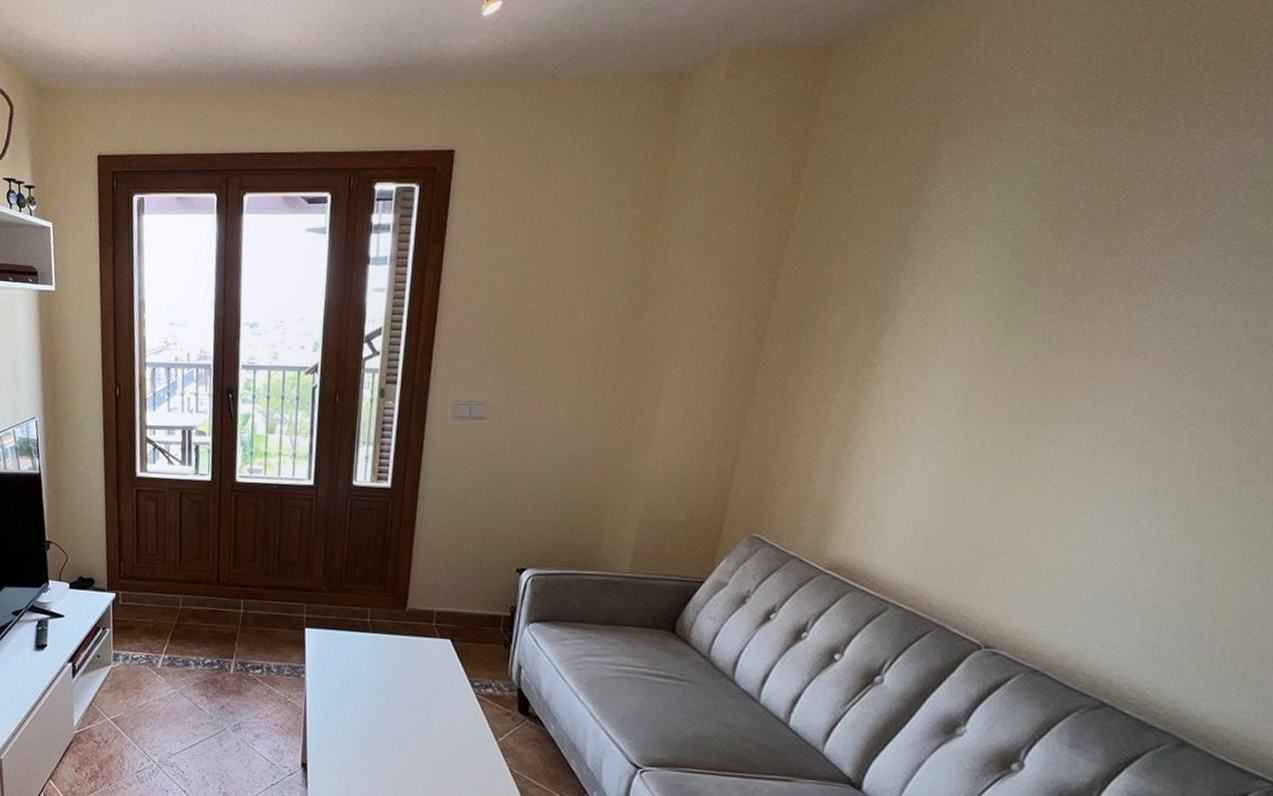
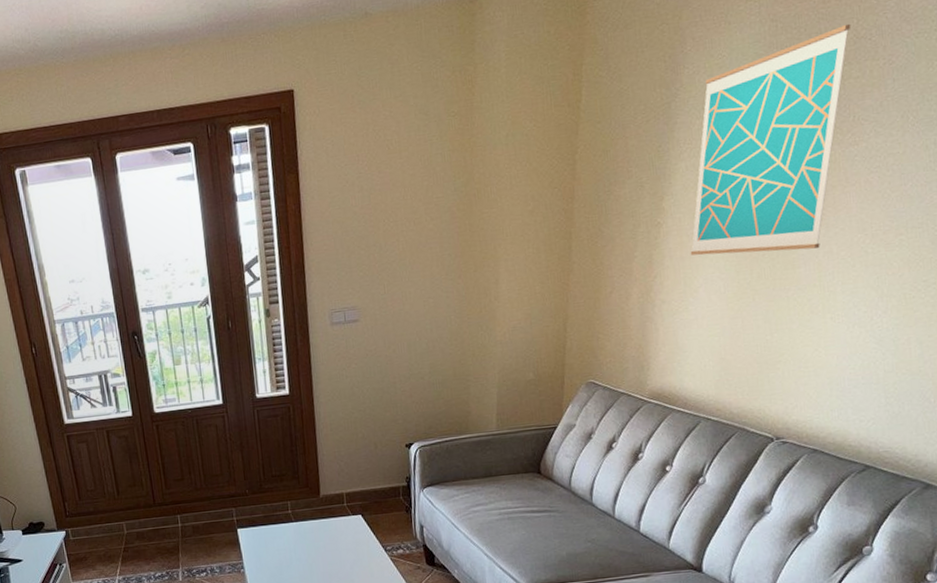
wall art: none [906,160,1163,425] -> present [690,23,851,256]

